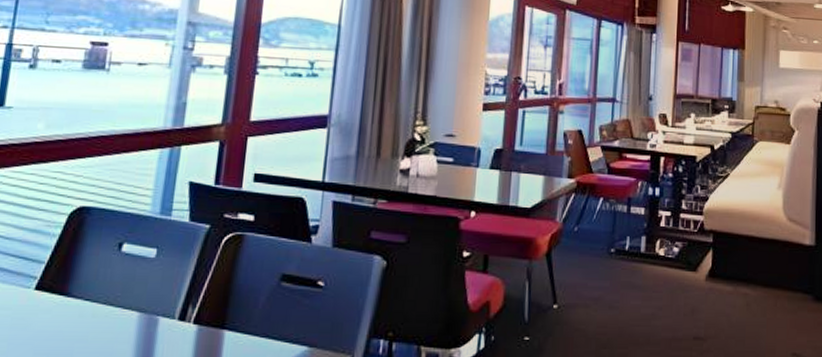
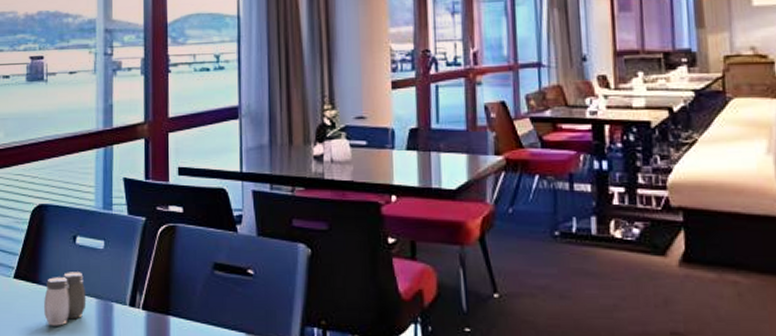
salt and pepper shaker: none [69,282,127,344] -> present [44,272,87,326]

